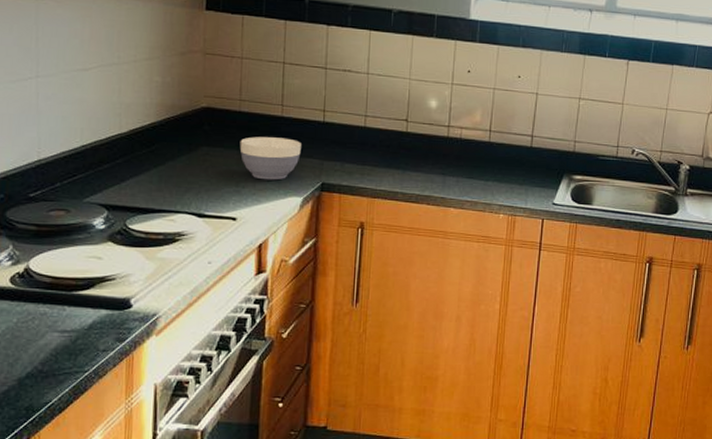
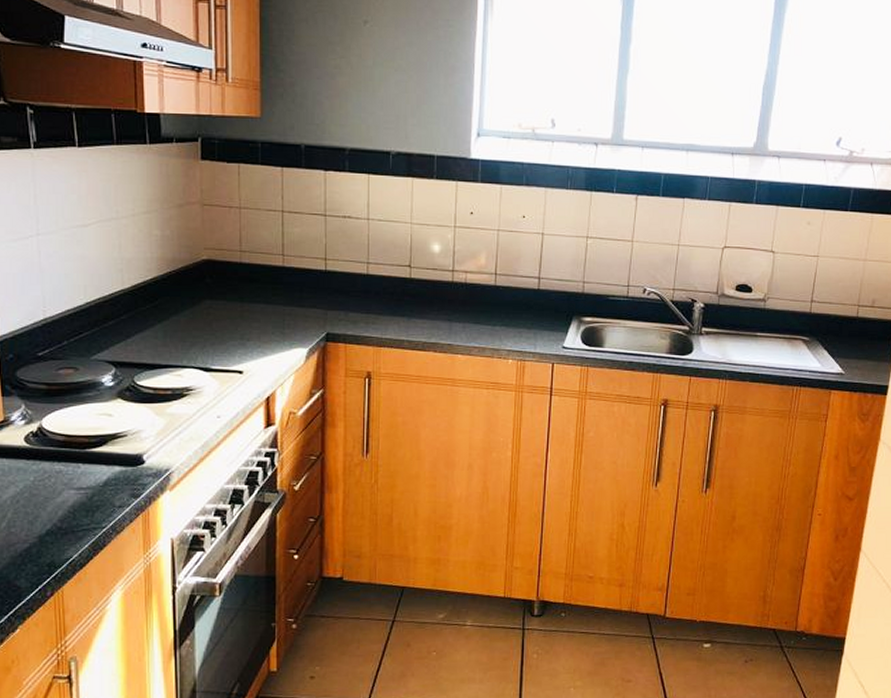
bowl: present [239,136,301,180] -> none [242,288,304,332]

